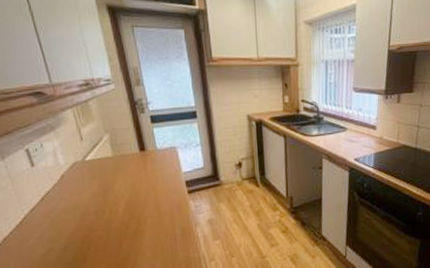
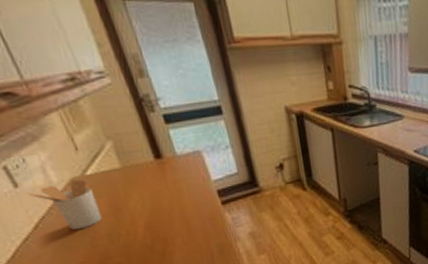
utensil holder: none [40,163,93,205] -> present [27,178,103,231]

